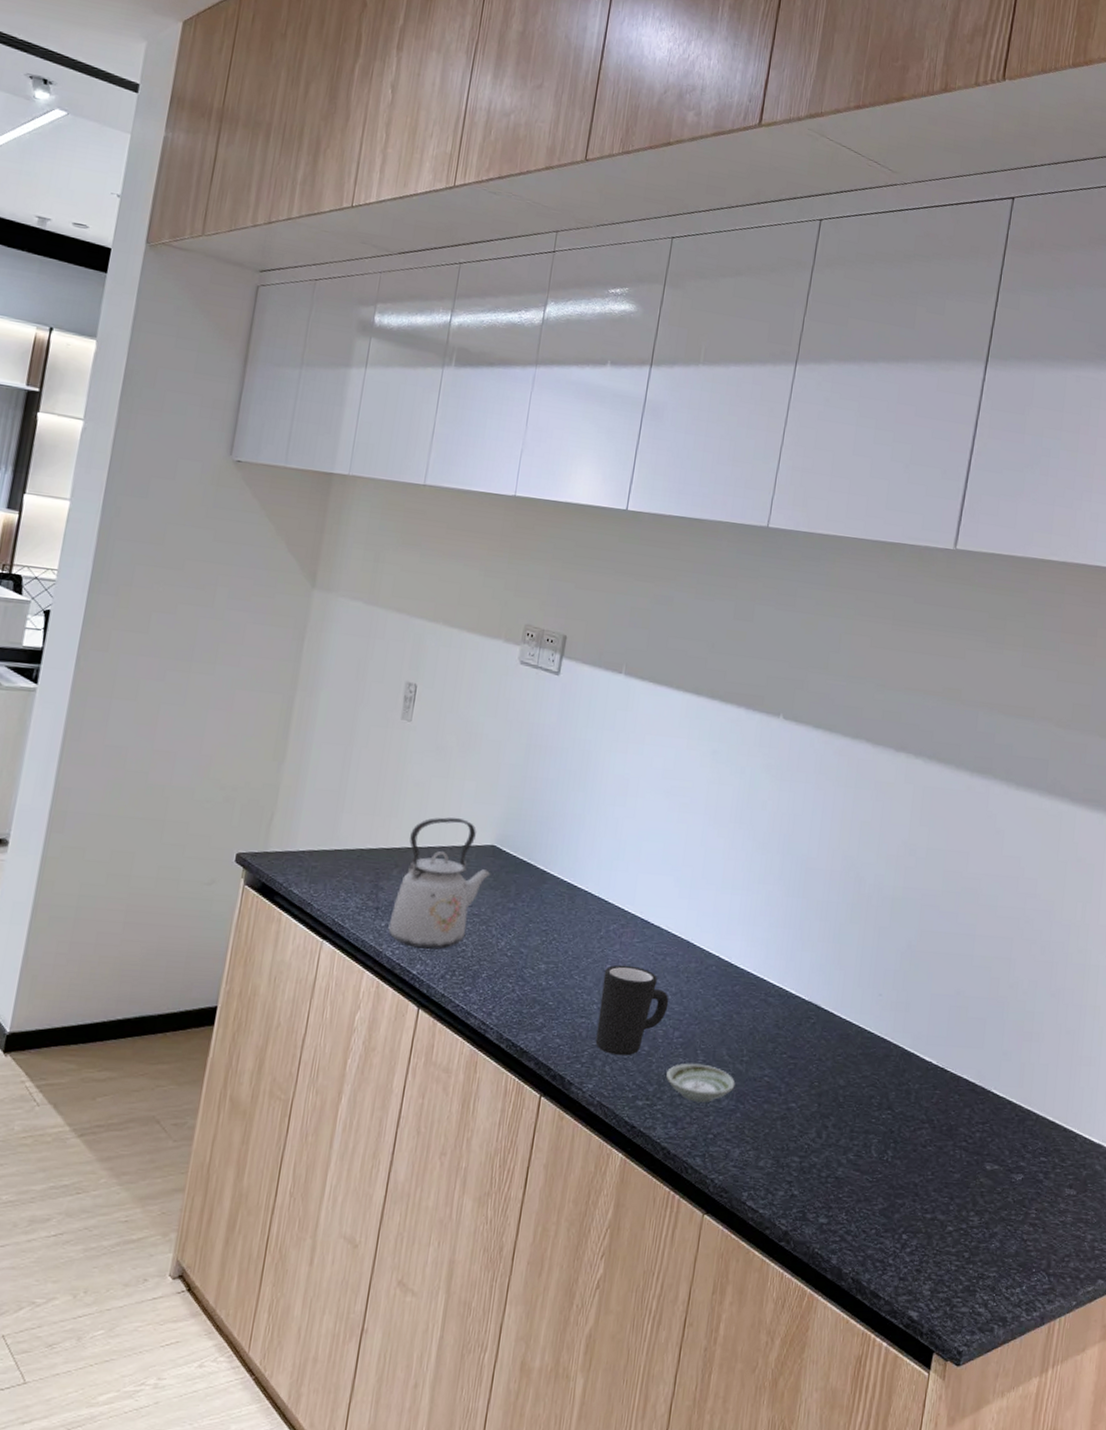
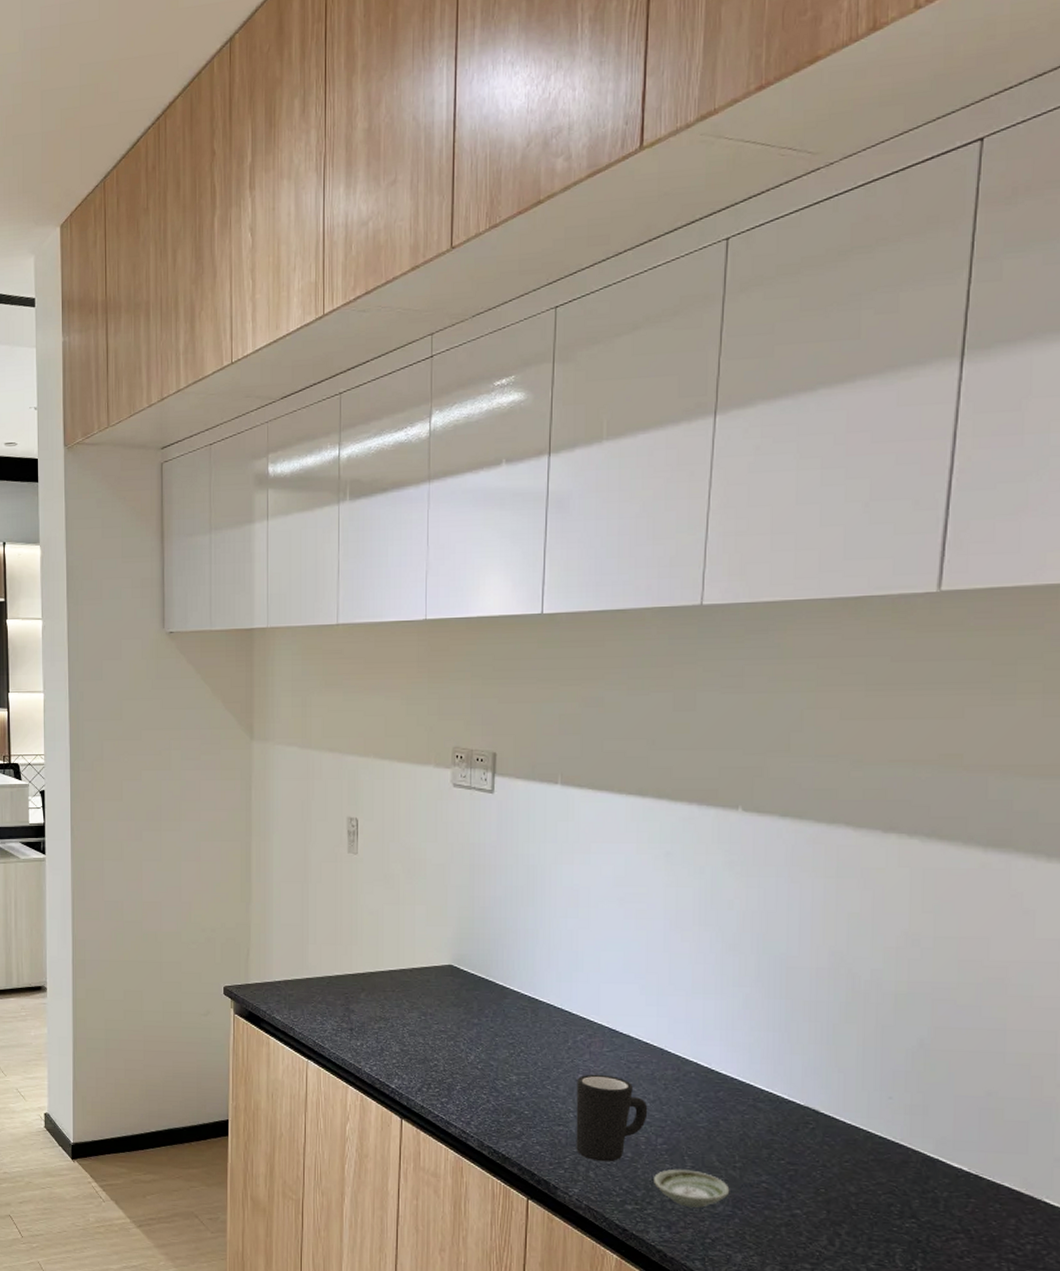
kettle: present [388,817,491,950] -> none [364,942,452,1065]

